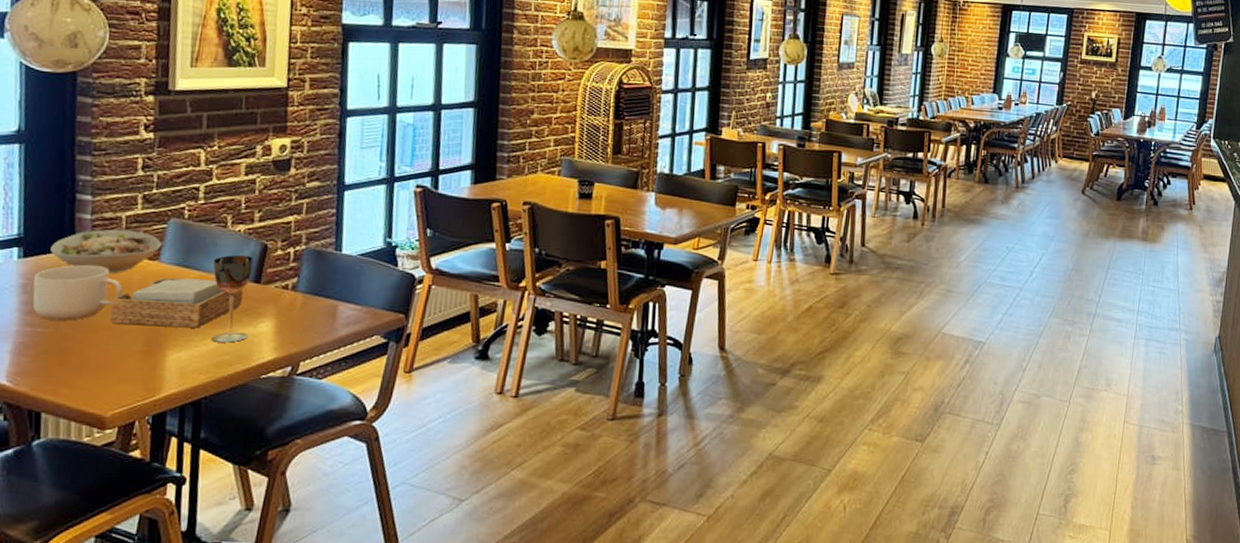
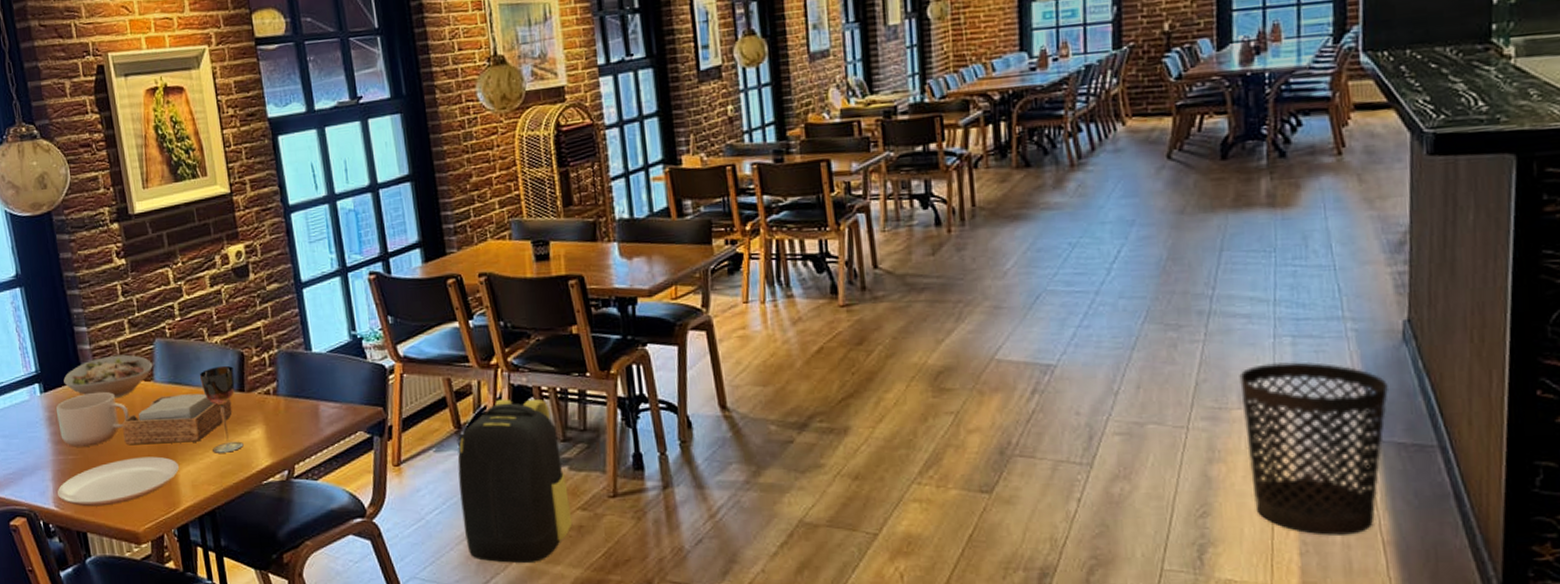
plate: none [14,337,169,386] -> present [57,456,179,507]
backpack: none [464,319,571,476] -> present [457,399,573,563]
trash bin: none [1107,358,1201,494] -> present [1239,362,1388,535]

